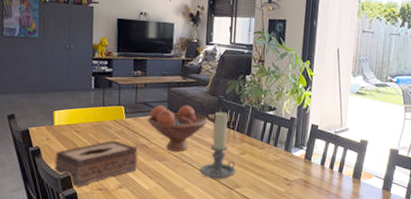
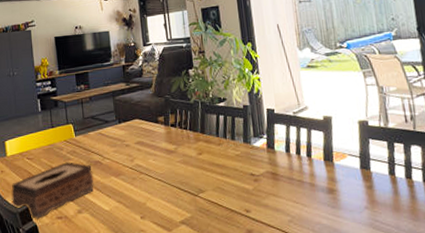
fruit bowl: present [147,104,208,152] -> none [97,111,159,164]
candle holder: present [200,111,236,180] -> none [158,112,197,187]

